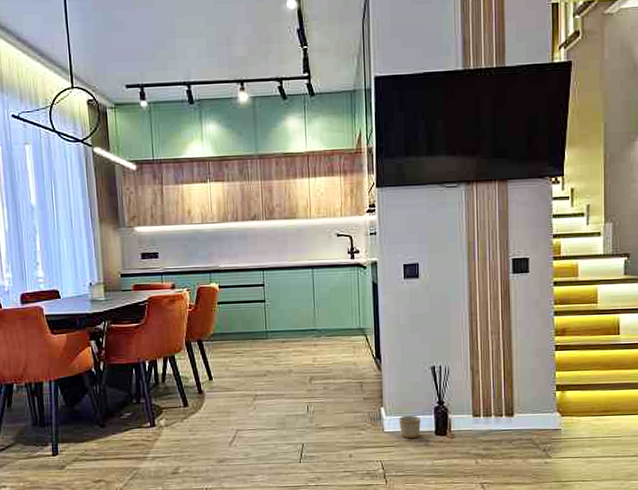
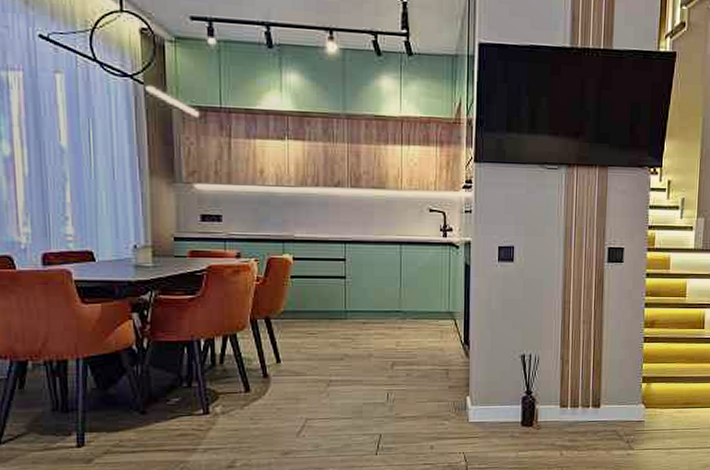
planter: present [398,415,421,439] -> none [484,405,507,430]

